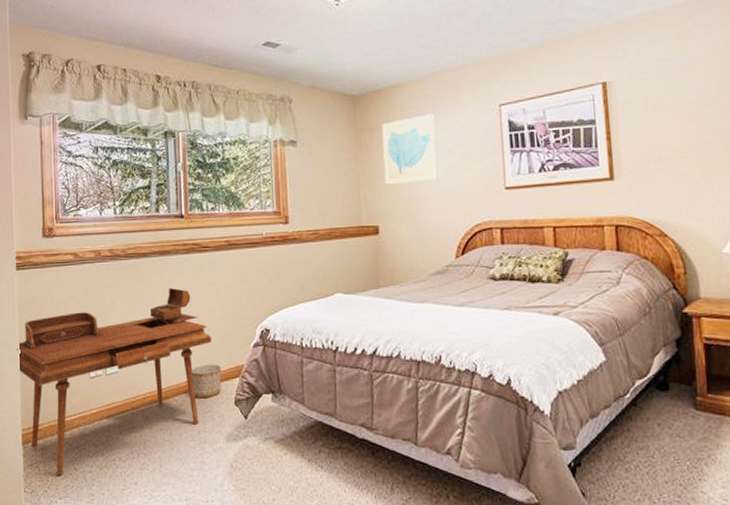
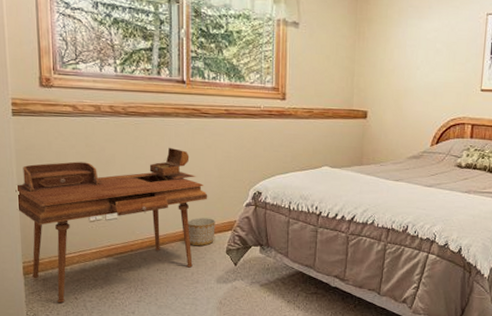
wall art: present [382,114,438,185] -> none [377,14,430,76]

